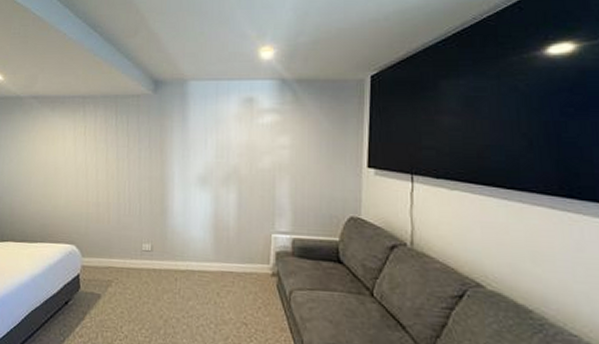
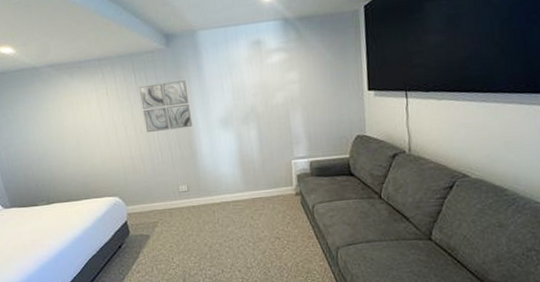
wall art: none [118,129,169,181] -> present [138,80,193,132]

